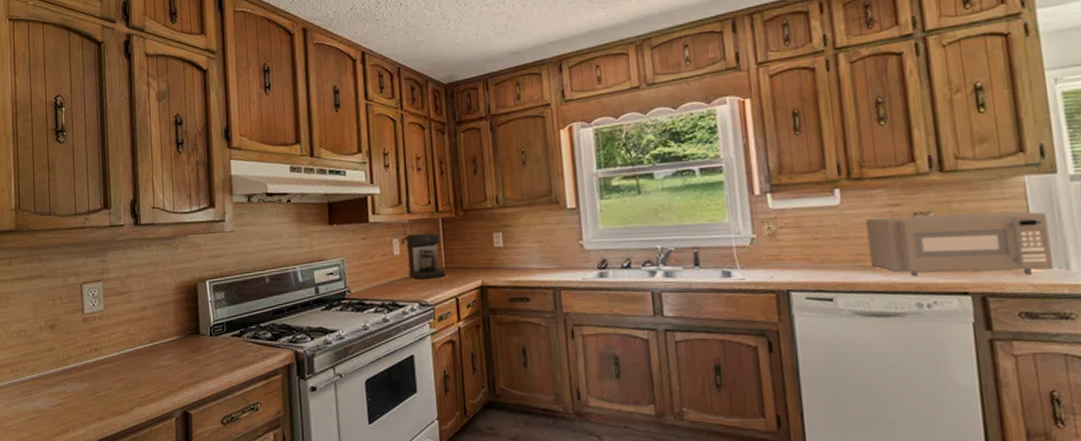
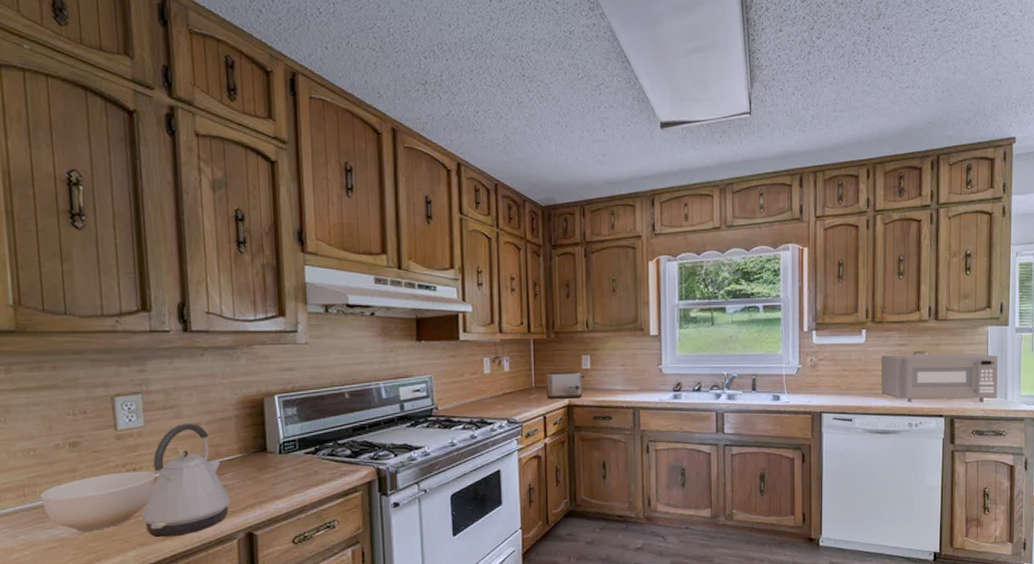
bowl: none [28,351,112,404] -> present [40,471,156,531]
kettle: none [100,307,171,413] -> present [141,423,231,538]
coffee maker: present [406,232,445,281] -> none [498,353,534,399]
toaster: none [456,250,498,280] -> present [546,371,585,399]

